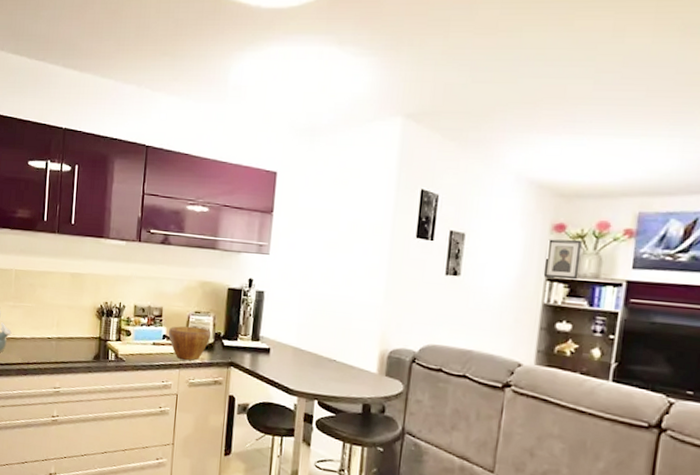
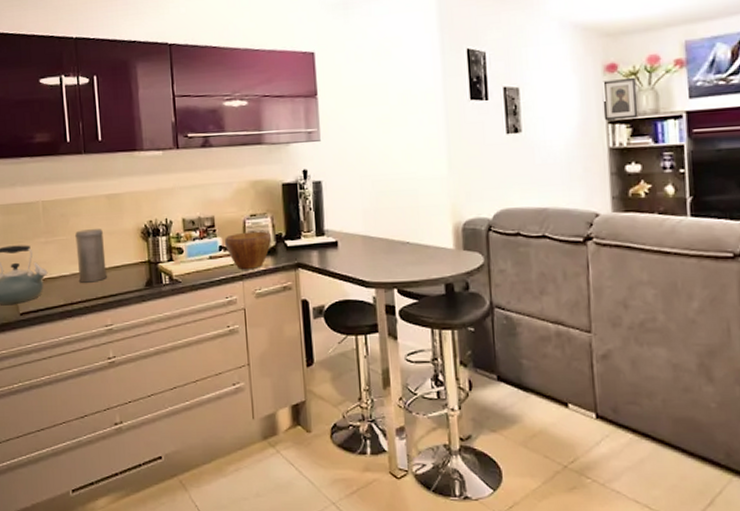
canister: none [37,300,64,349] -> present [74,228,107,284]

